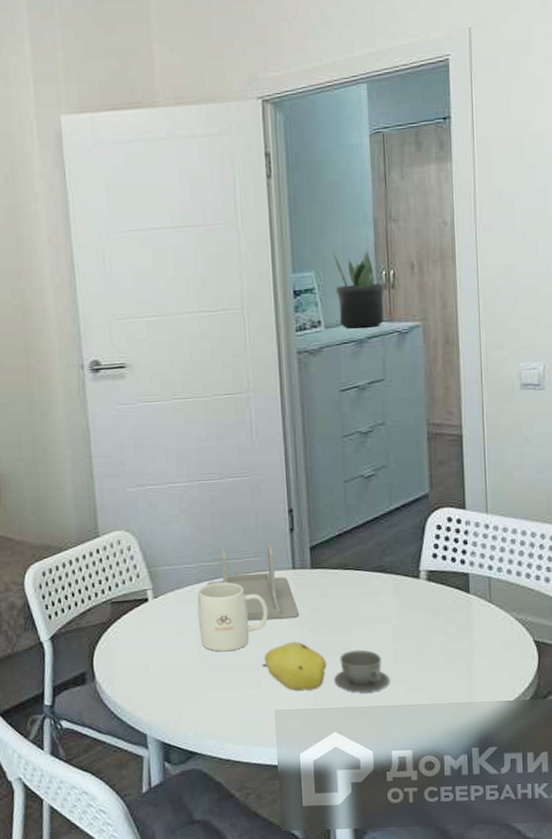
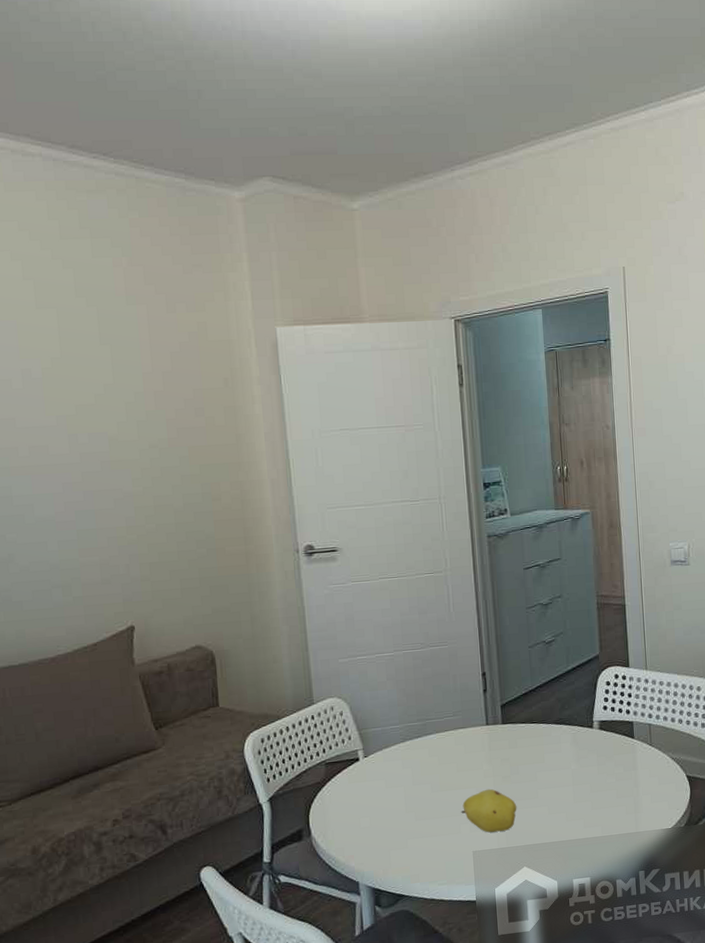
mug: present [197,582,268,652] -> none [403,739,466,803]
napkin holder: present [207,545,299,621] -> none [412,704,492,773]
planter: present [333,251,385,329] -> none [516,449,560,516]
teacup: present [334,649,390,692] -> none [523,792,570,830]

